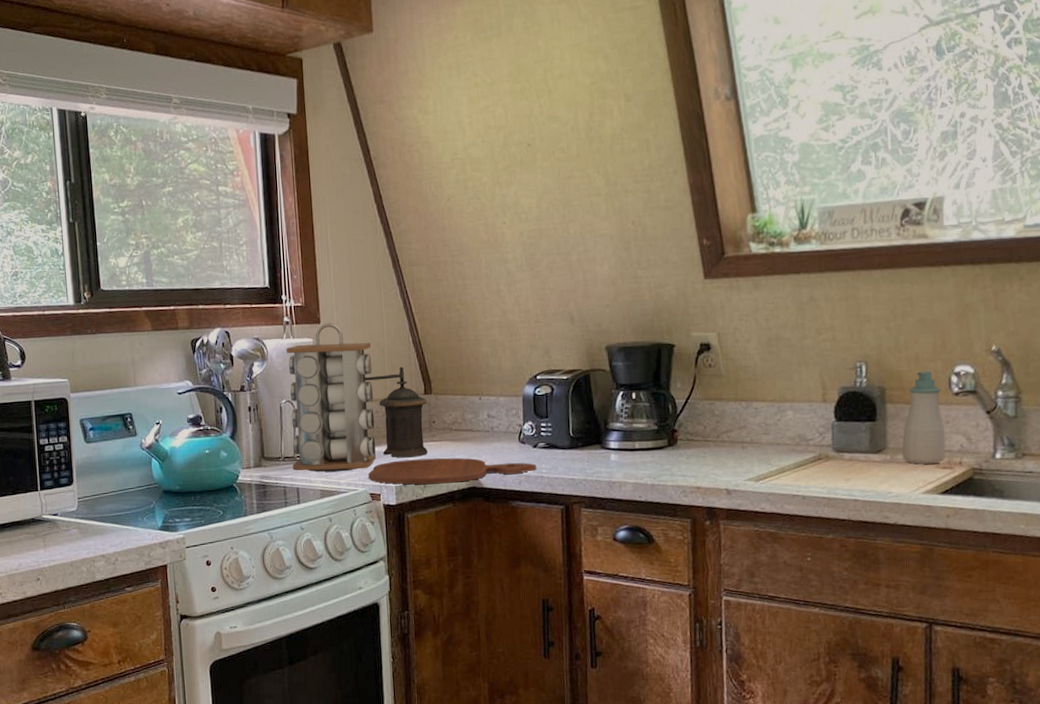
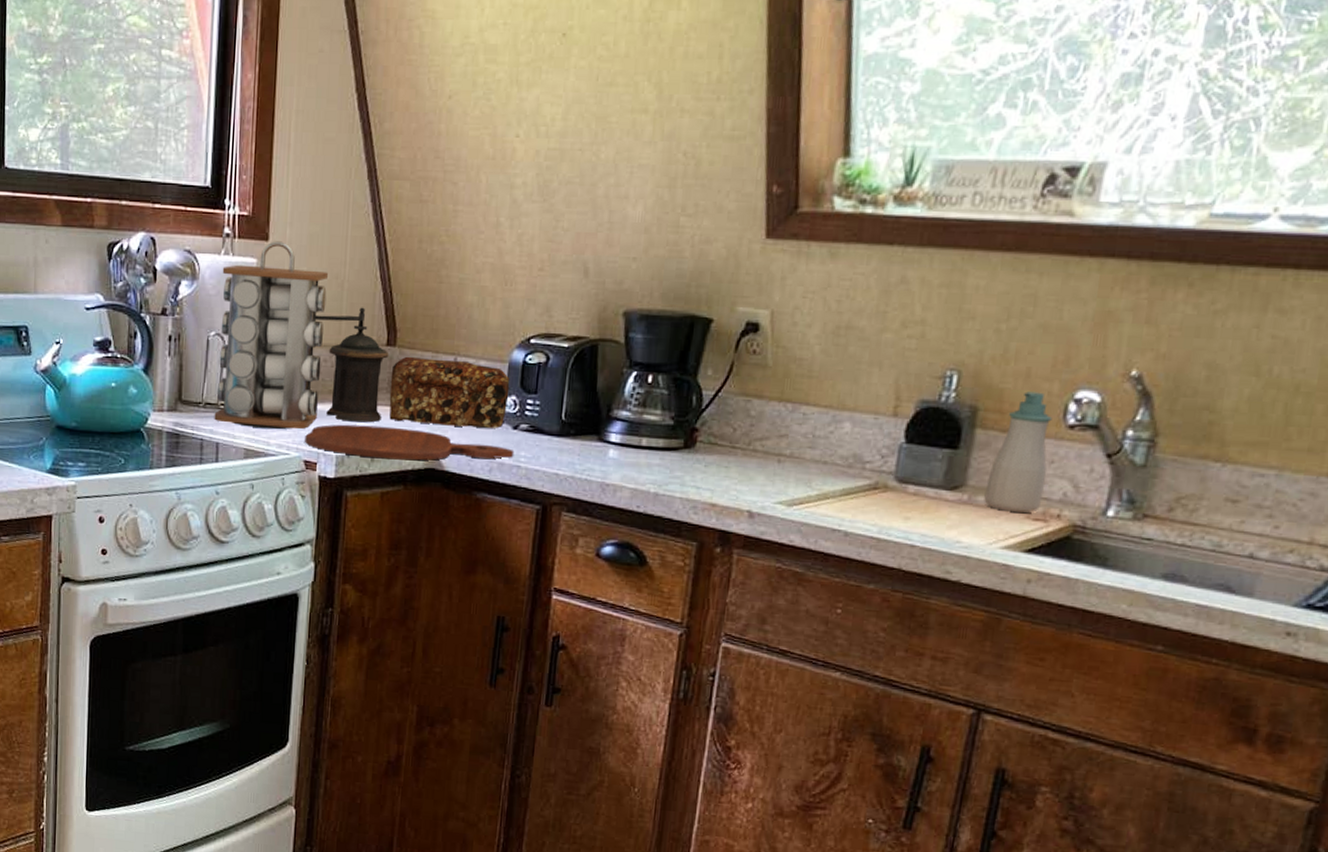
bread loaf: none [431,399,526,453] -> present [389,356,510,428]

